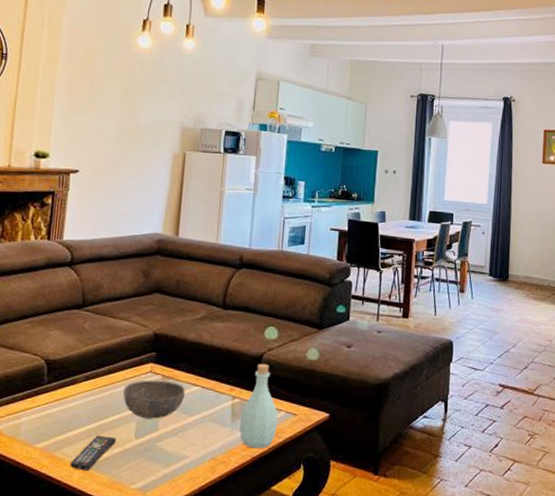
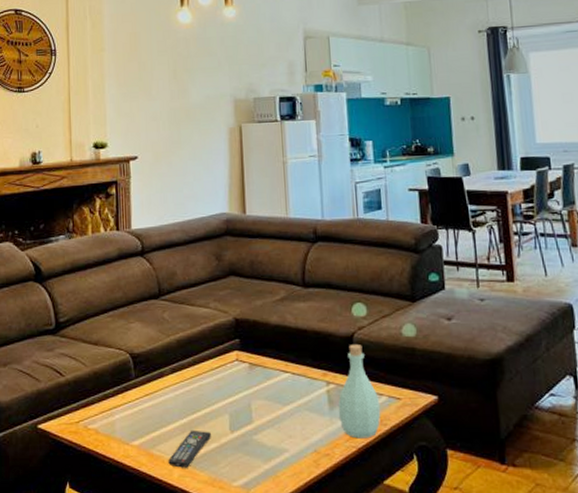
bowl: present [123,380,186,419] -> none [211,368,276,411]

